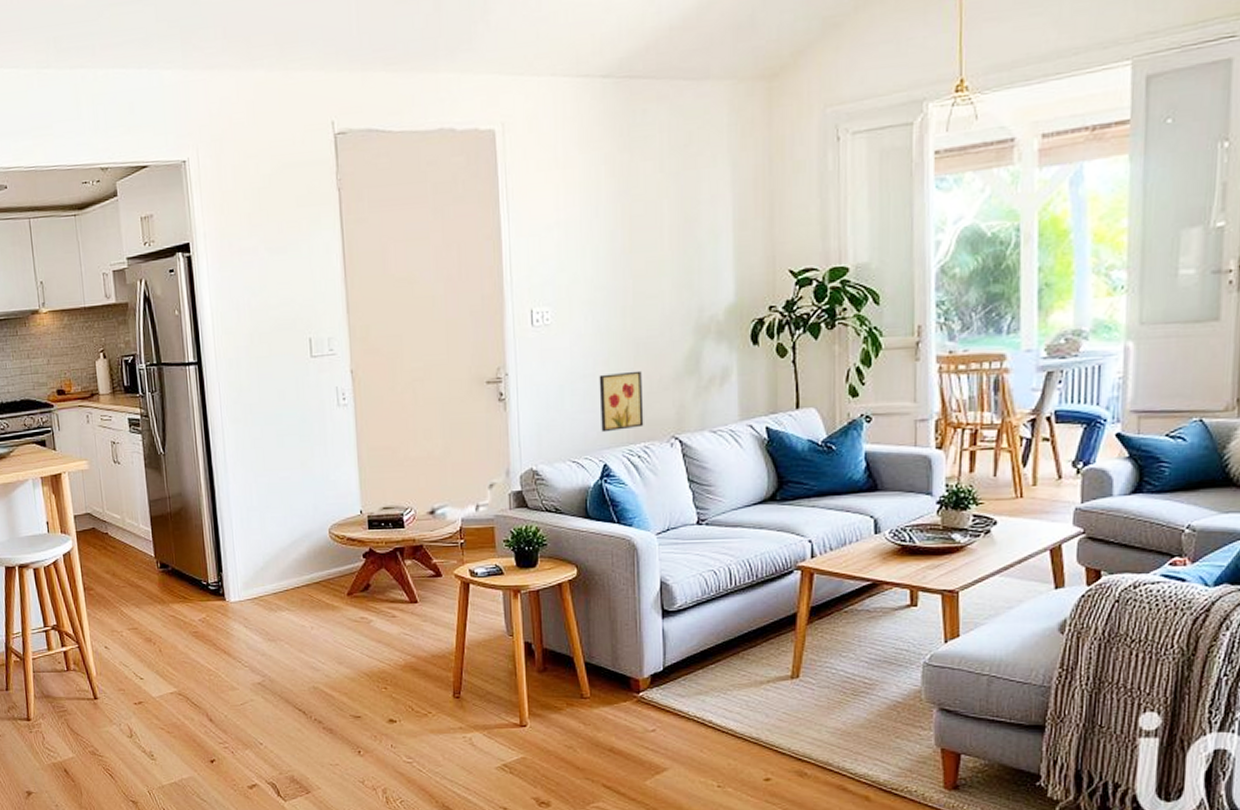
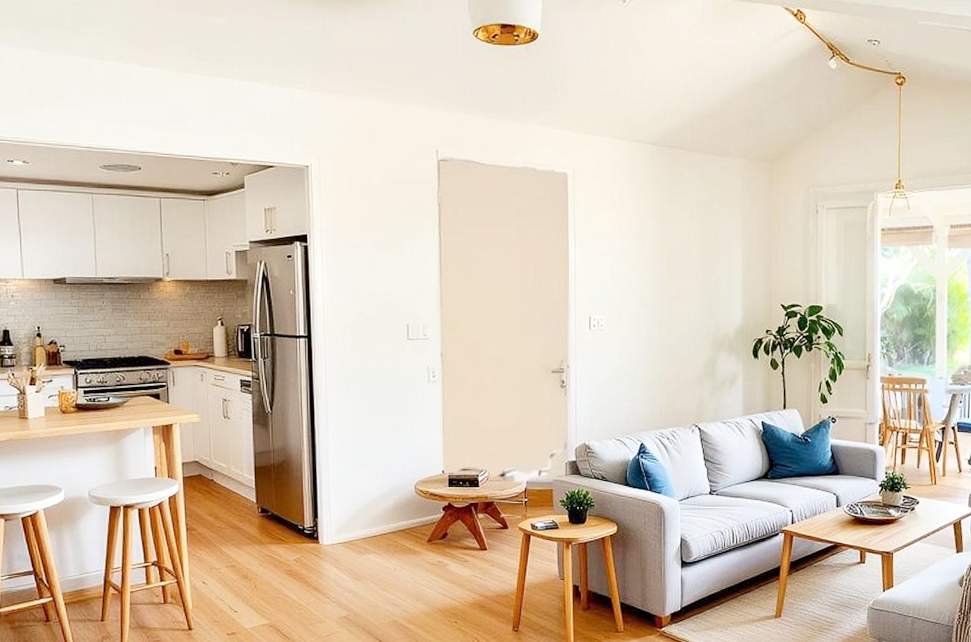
wall art: present [599,370,644,433] -> none [639,371,673,418]

